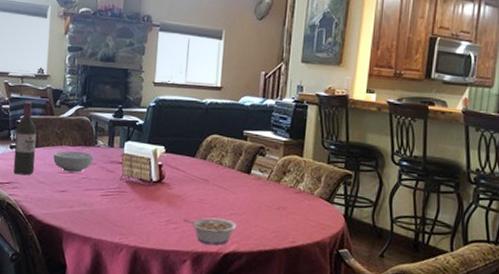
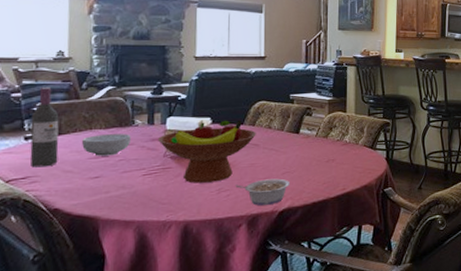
fruit bowl: none [116,150,207,213] -> present [158,120,256,183]

